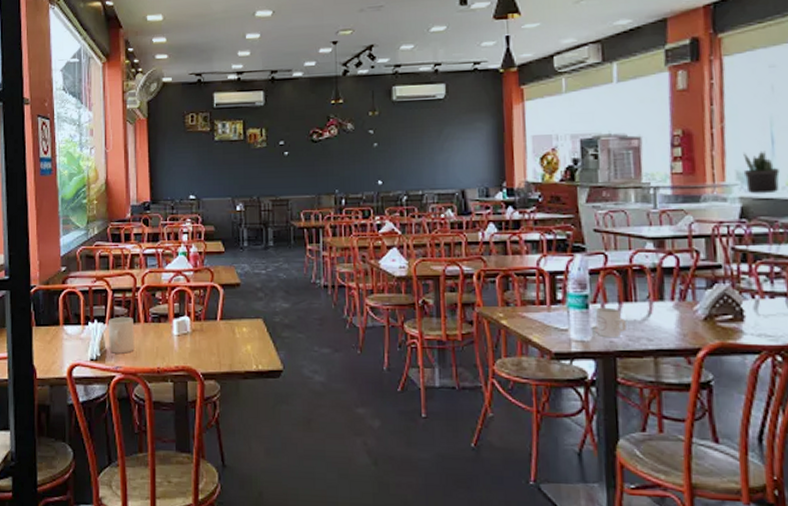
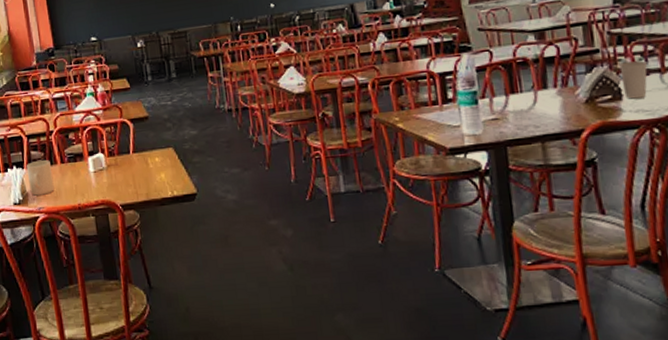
mug: present [595,307,627,338] -> none [484,100,515,130]
cup: none [742,282,773,322] -> present [619,61,648,99]

